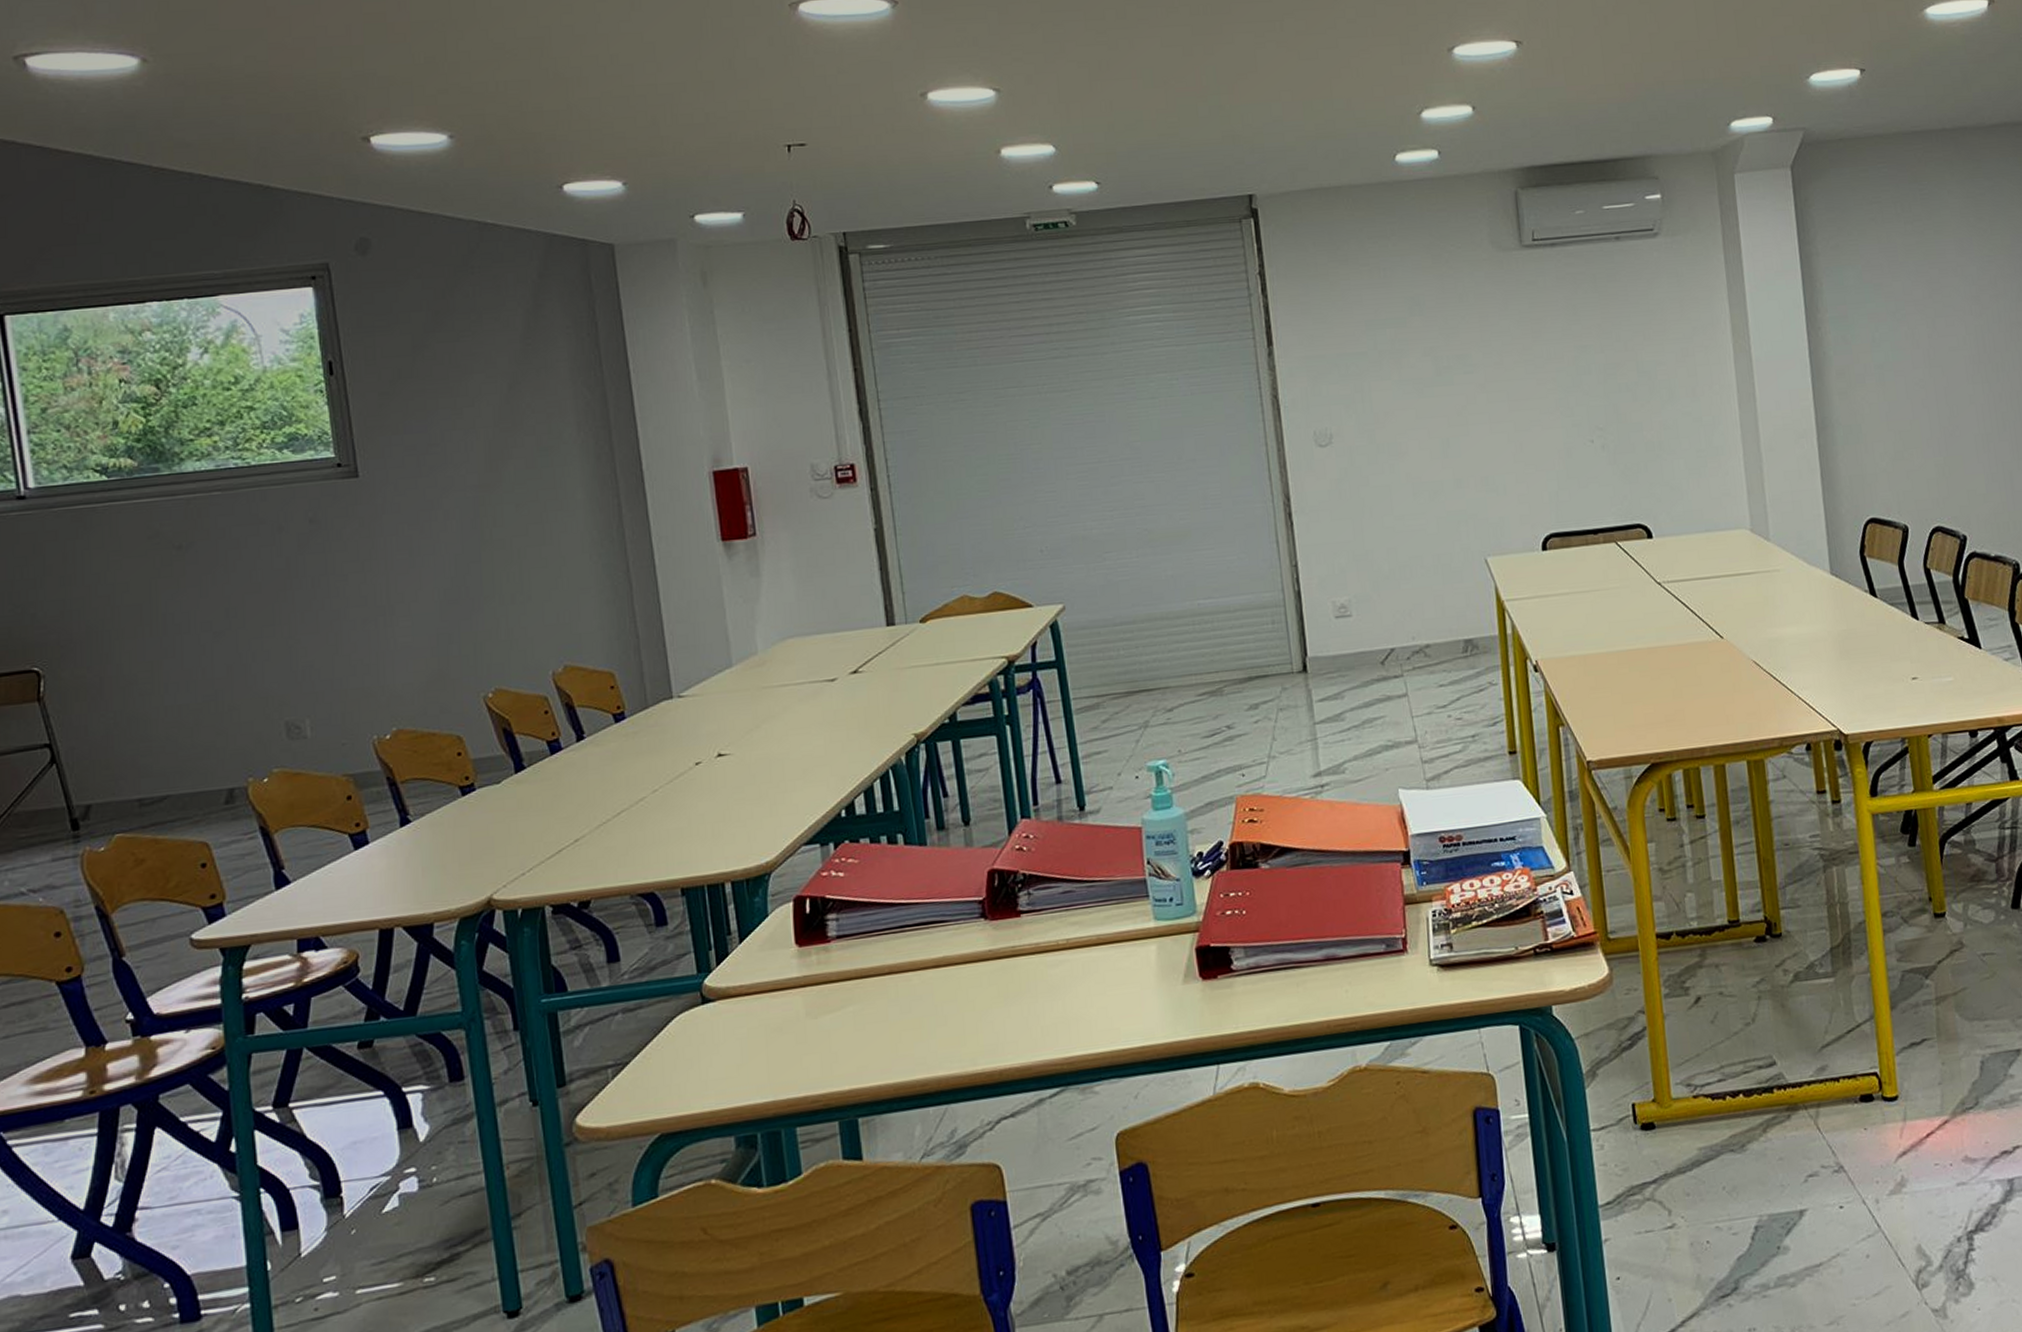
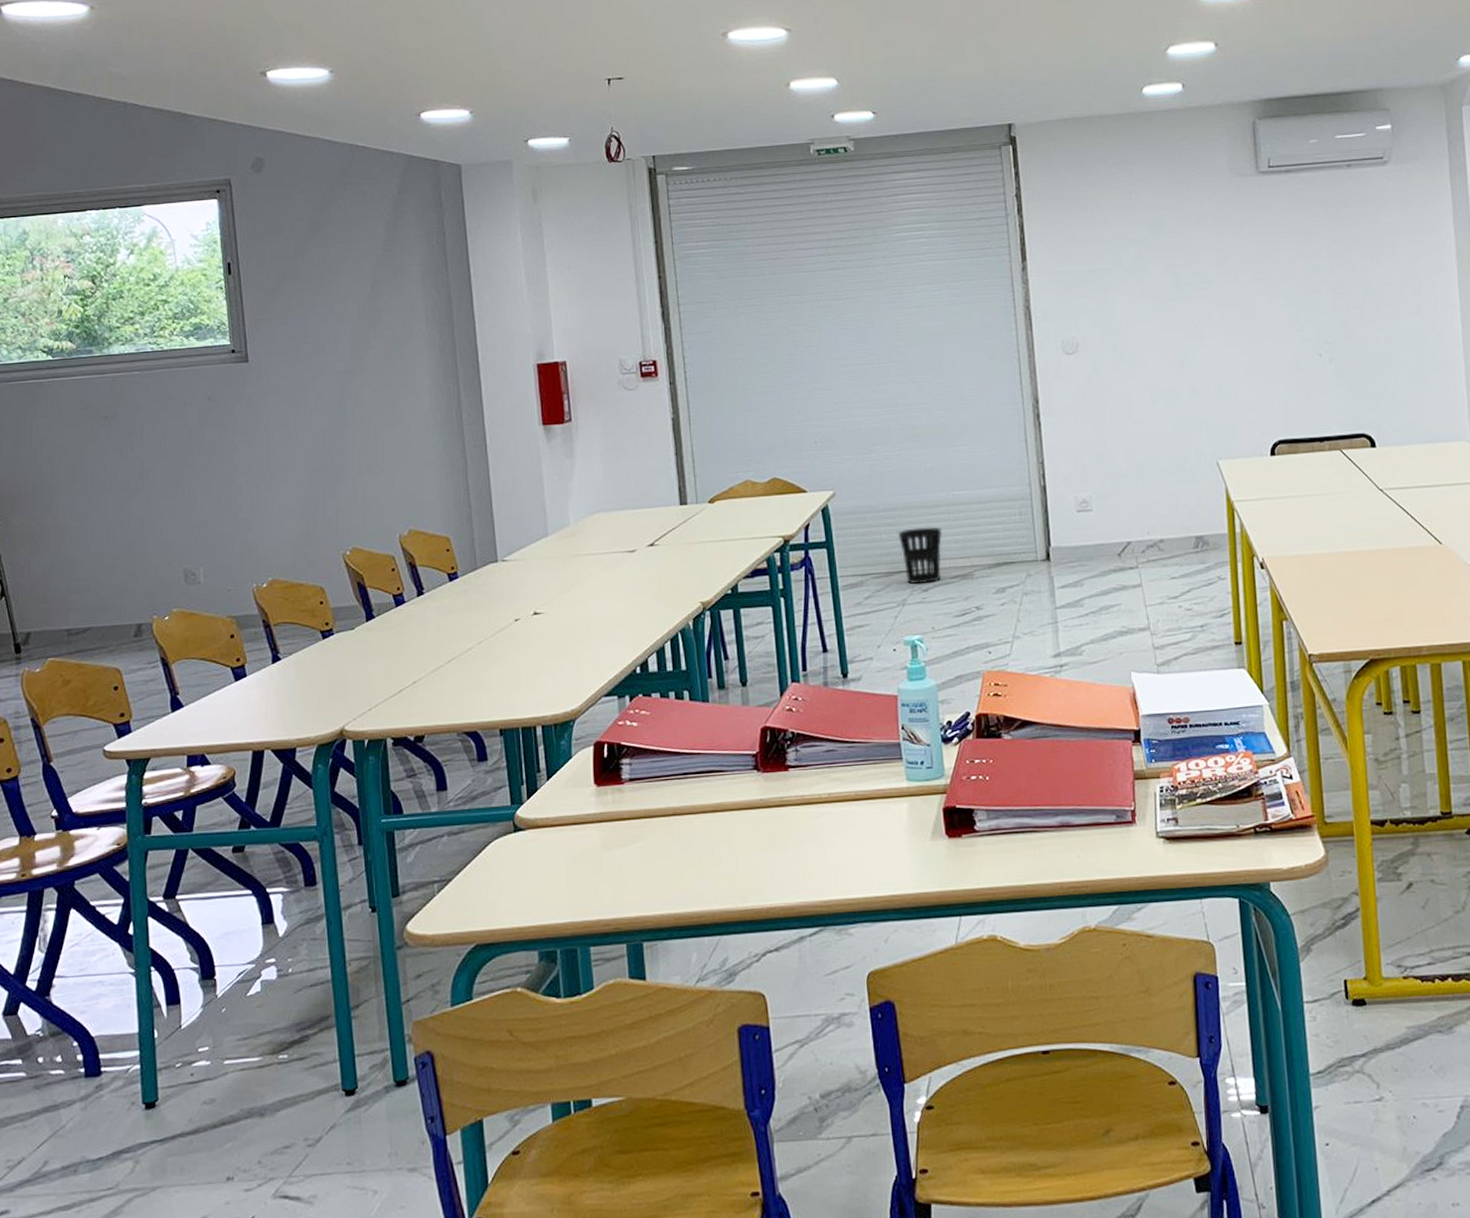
wastebasket: none [1136,640,1188,705] -> present [897,527,943,585]

